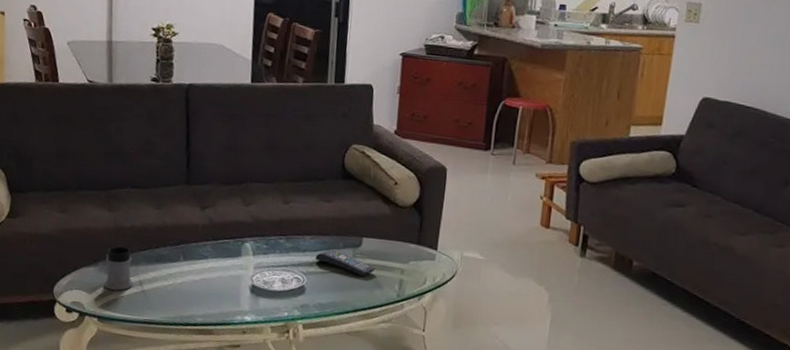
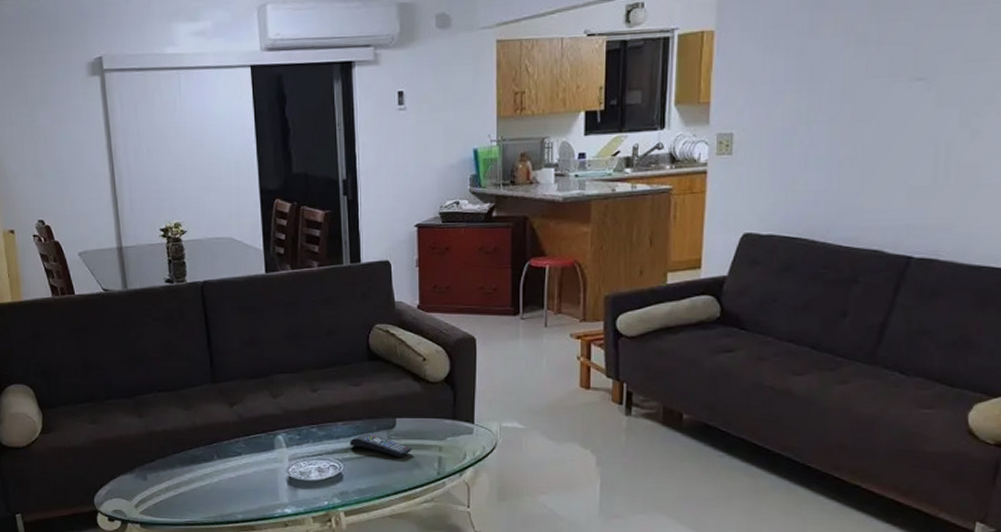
mug: present [104,246,133,291] -> none [140,451,171,495]

